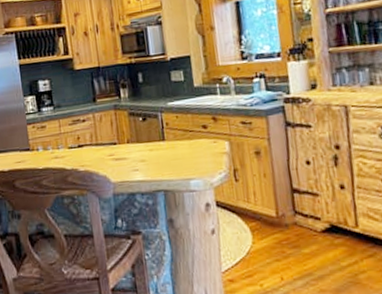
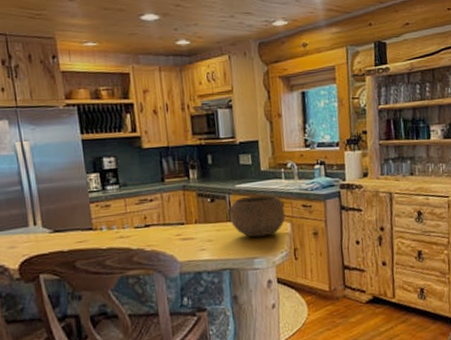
bowl: none [162,112,223,158] -> present [229,195,286,238]

